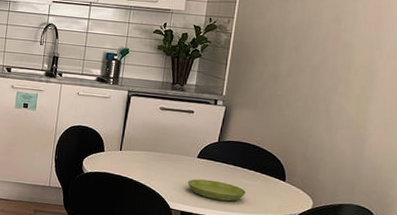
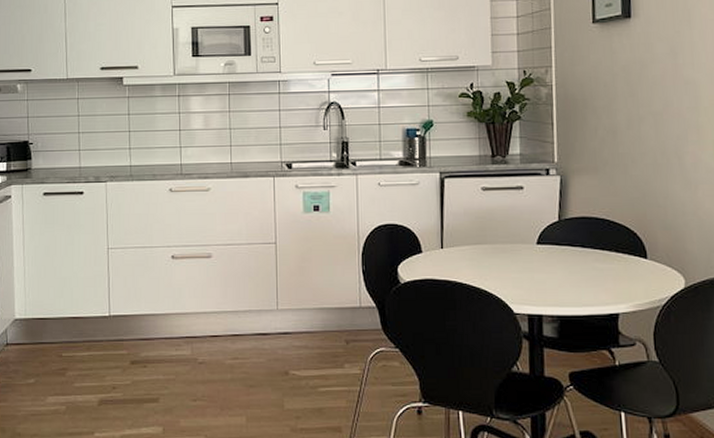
saucer: present [187,179,246,201] -> none [530,269,603,294]

